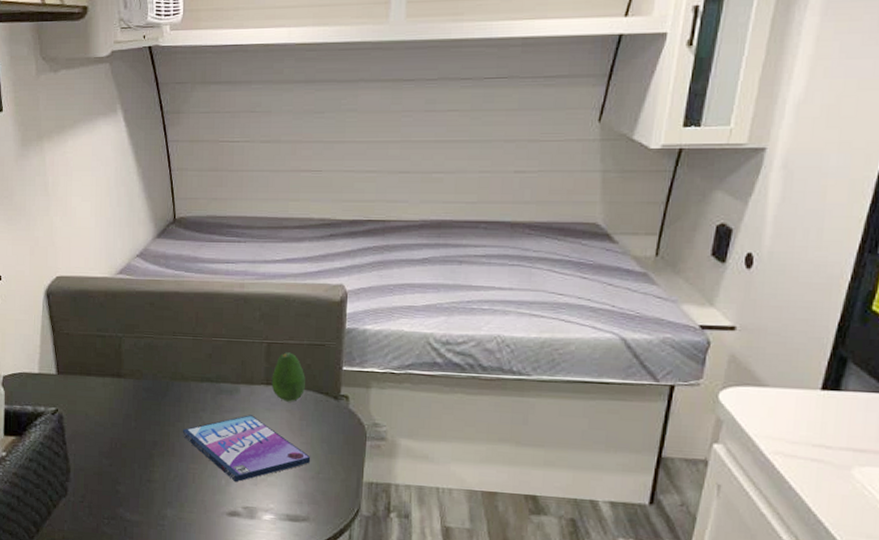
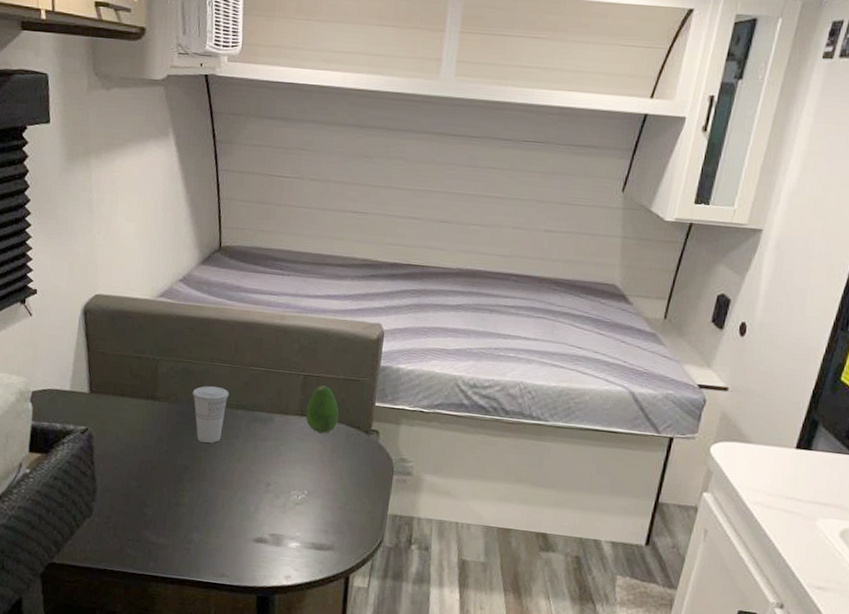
cup: none [156,360,193,418] -> present [192,386,229,443]
video game case: present [182,415,311,483] -> none [214,444,339,510]

